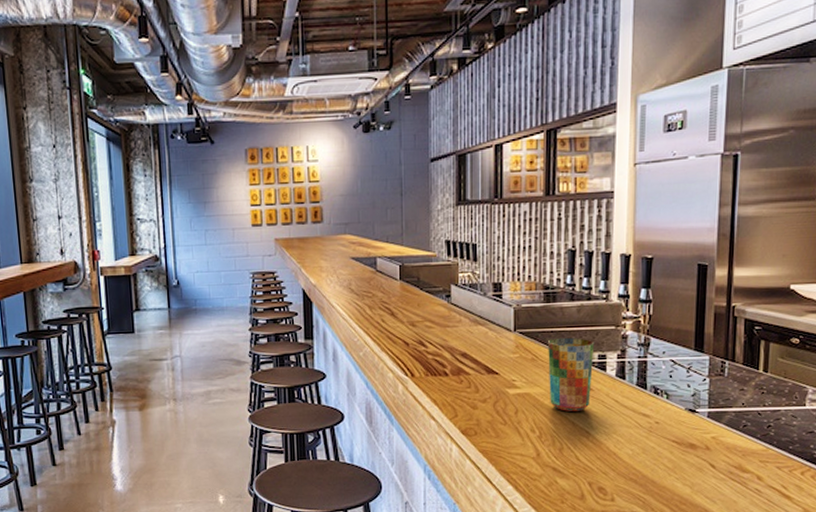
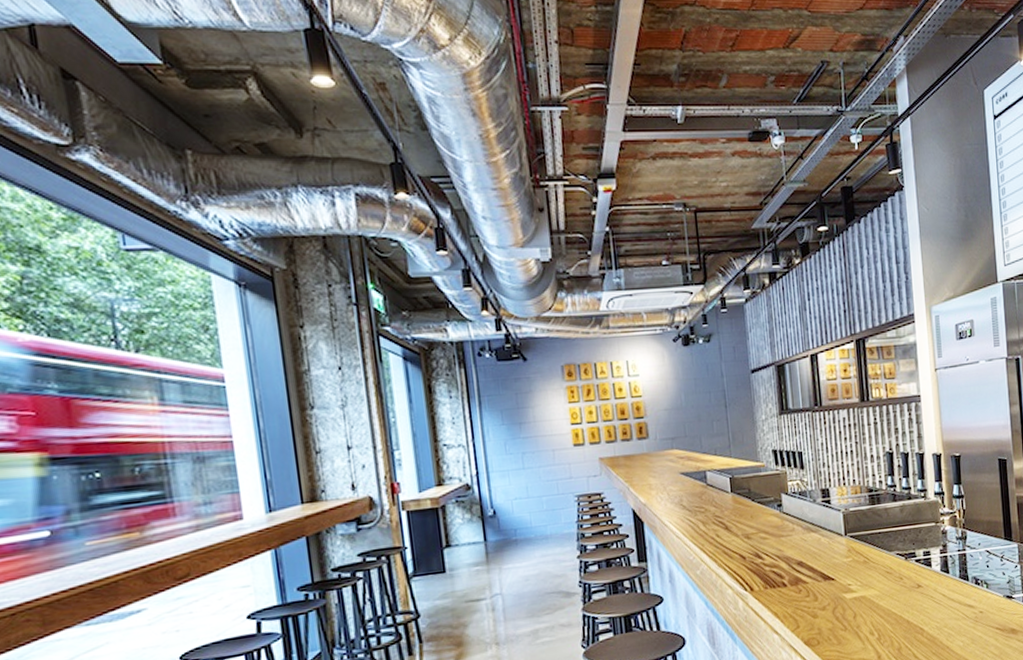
cup: present [548,337,595,412] -> none [877,537,921,611]

